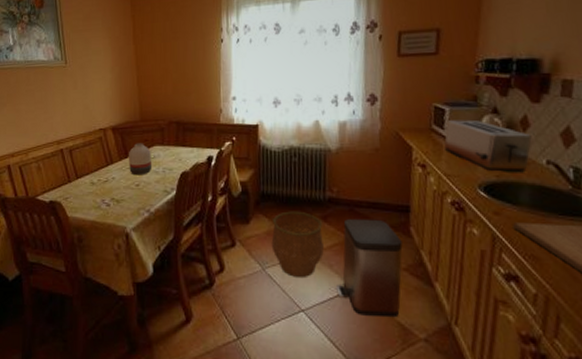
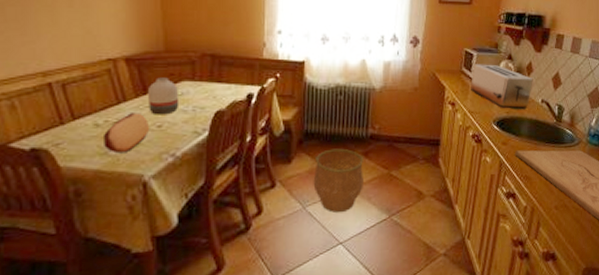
bread loaf: none [98,173,131,206] -> present [104,113,150,152]
pedal bin: present [335,219,403,318] -> none [372,153,432,241]

